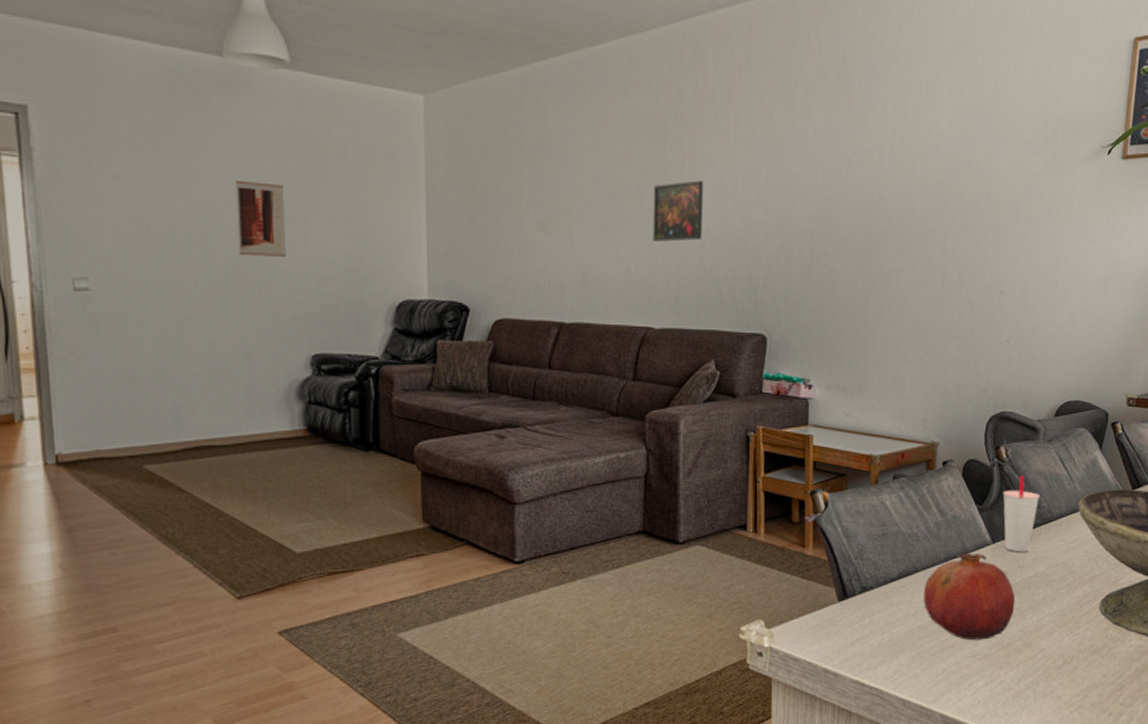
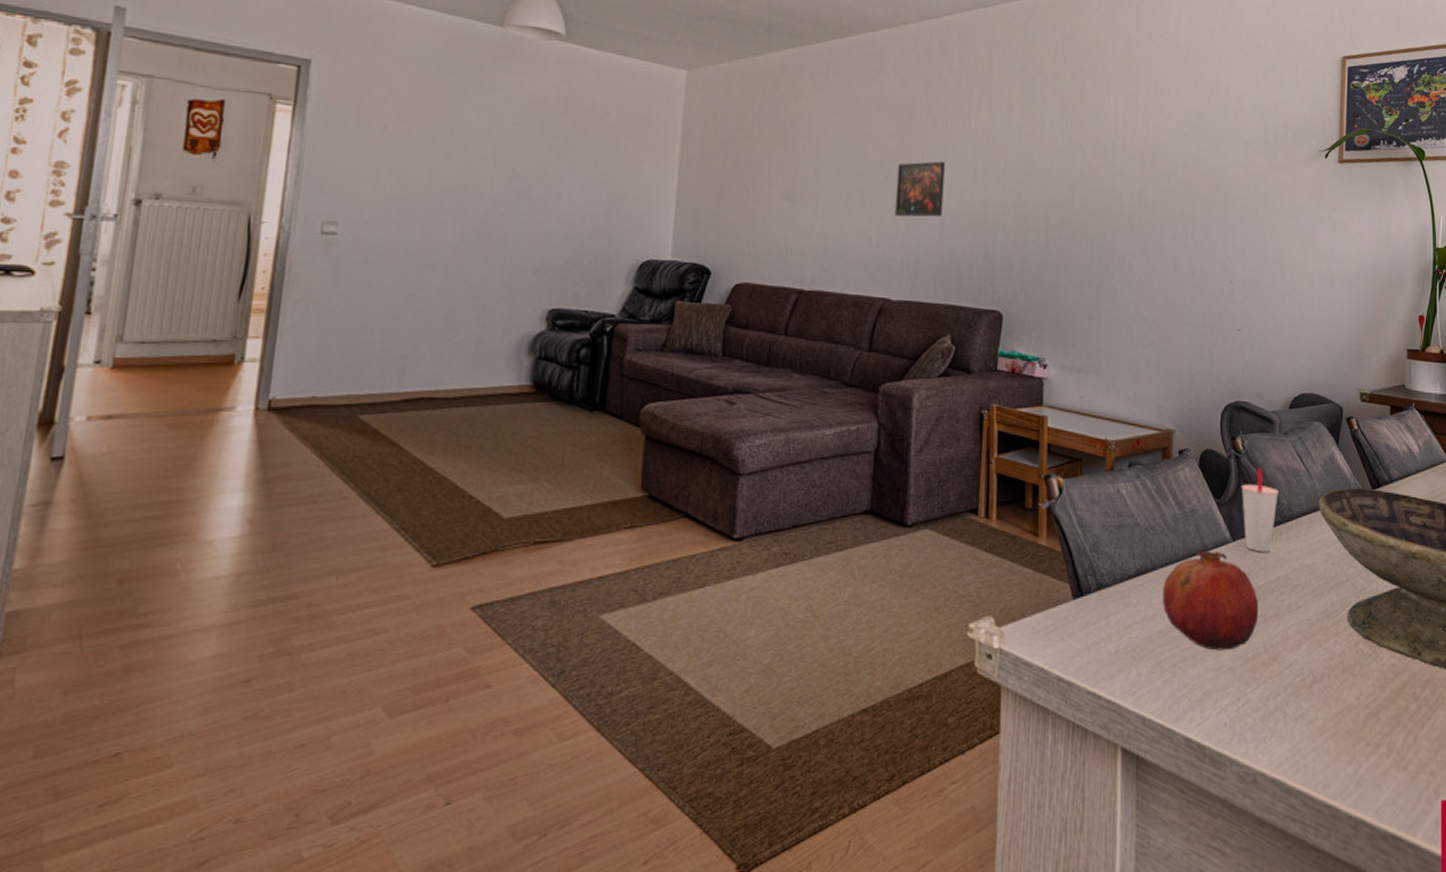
wall art: present [234,180,286,257] -> none [490,138,544,212]

